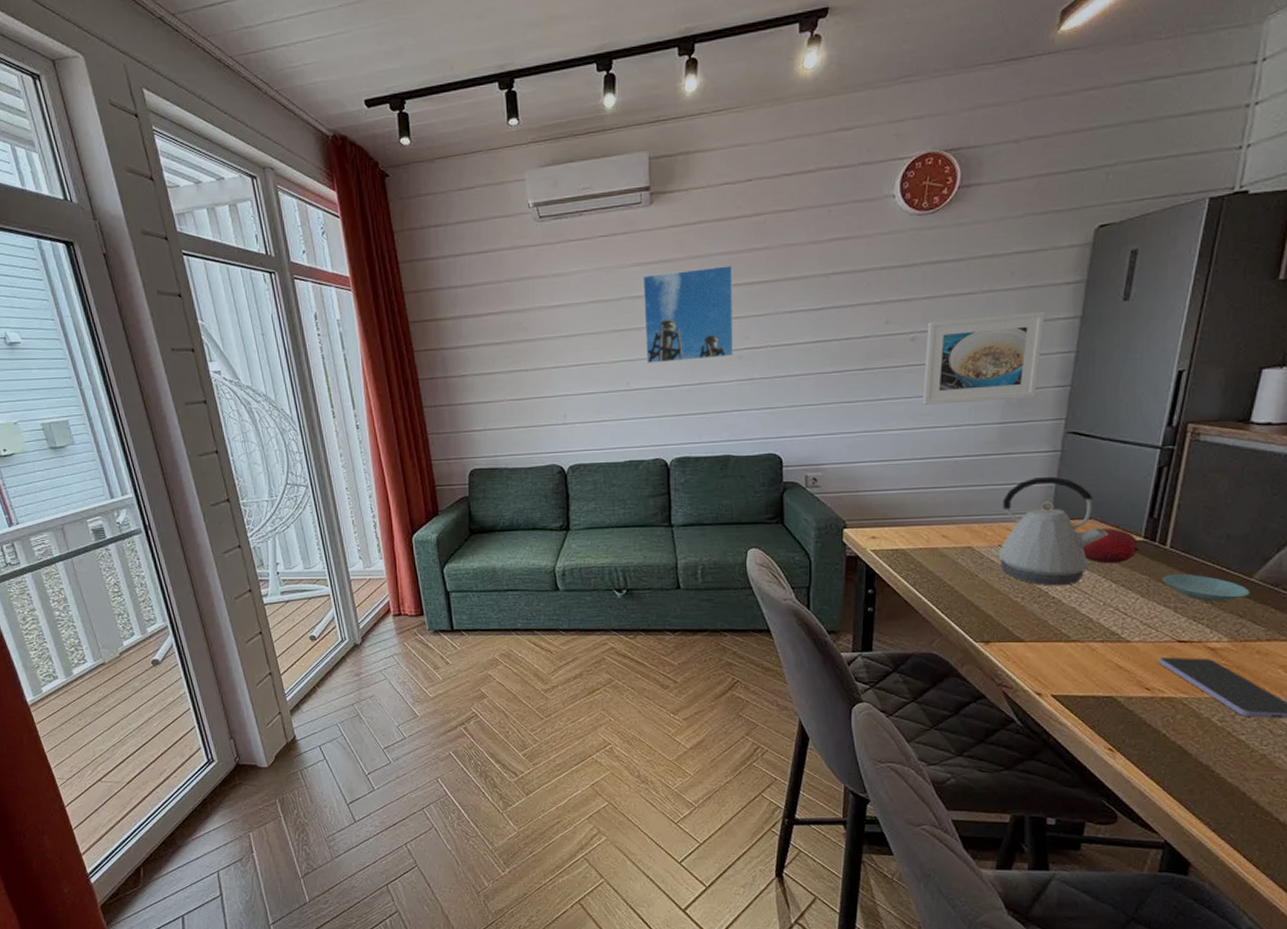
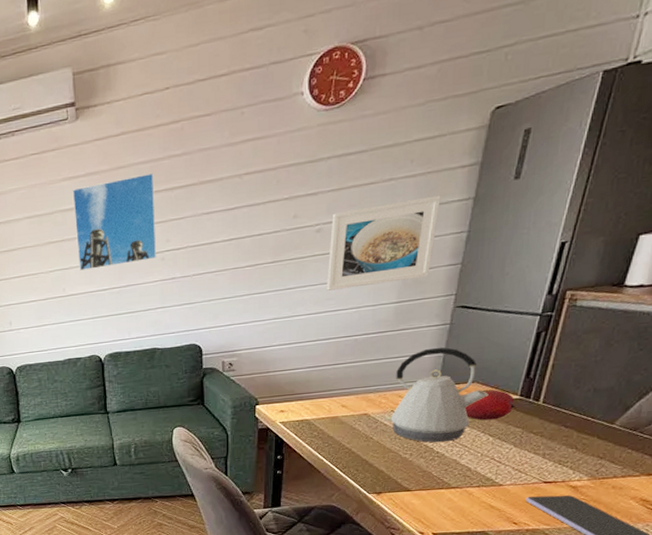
saucer: present [1163,574,1251,601] -> none [534,425,611,447]

